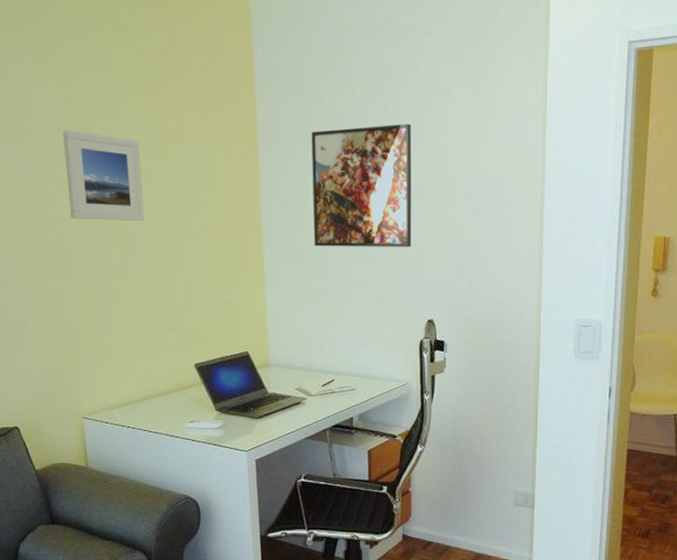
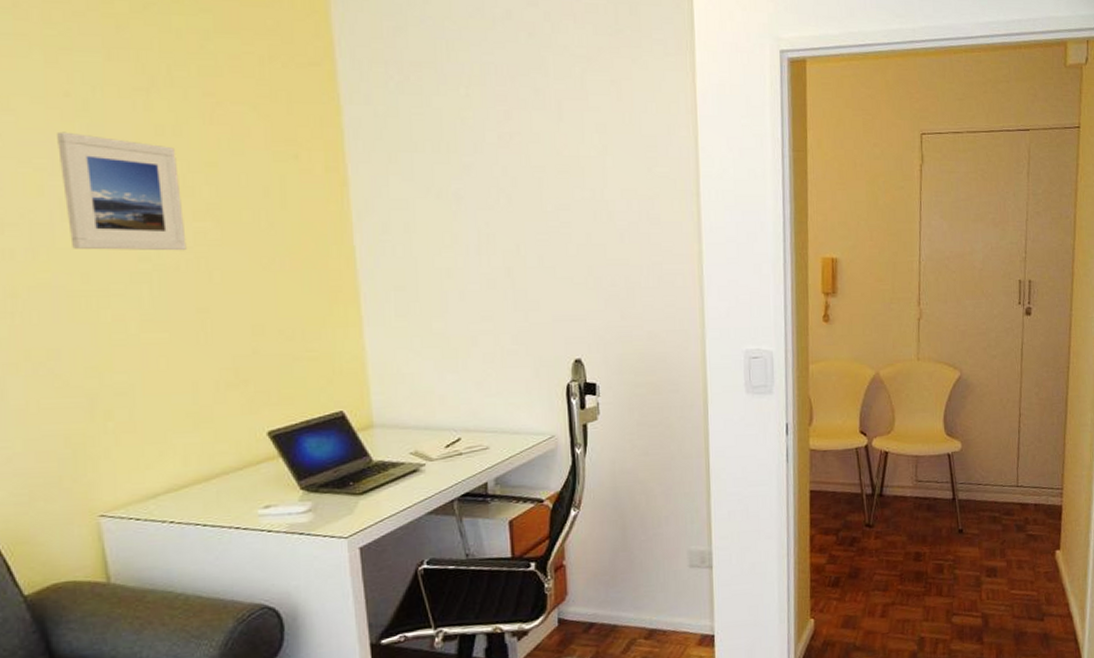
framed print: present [311,124,412,248] -> none [416,132,550,278]

